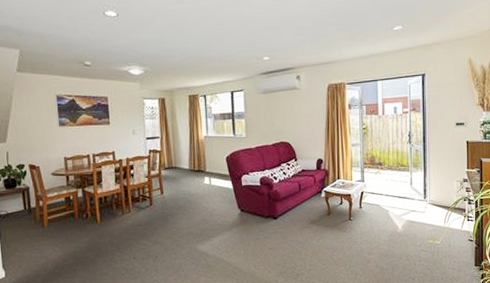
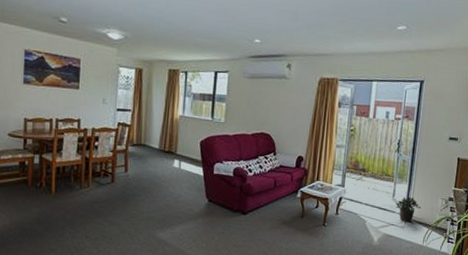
potted plant: none [414,183,439,207] -> present [395,197,421,222]

